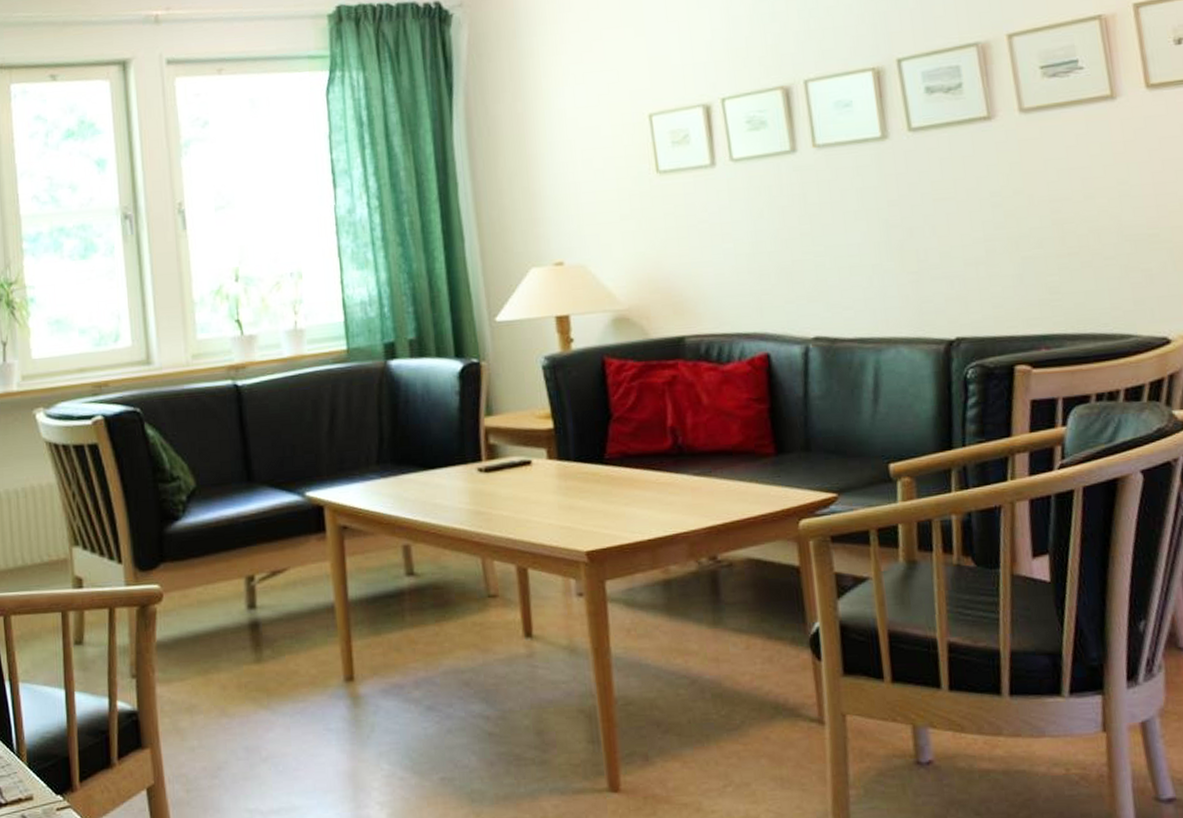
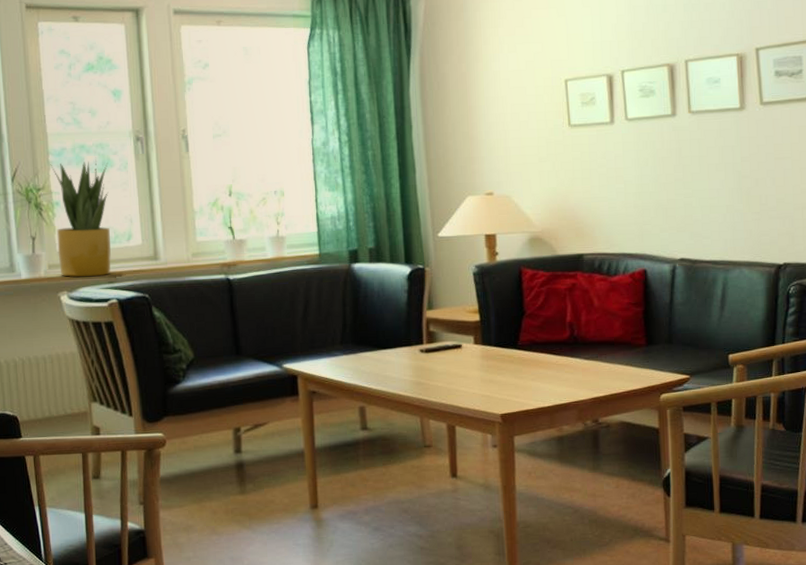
planter: none [24,244,96,391] -> present [50,159,111,278]

